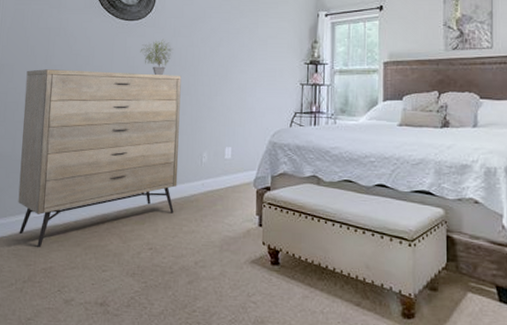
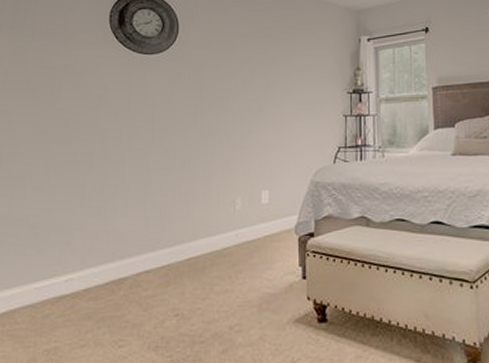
dresser: present [18,69,182,248] -> none [15,112,210,326]
potted plant: present [140,39,172,76] -> none [161,73,199,115]

